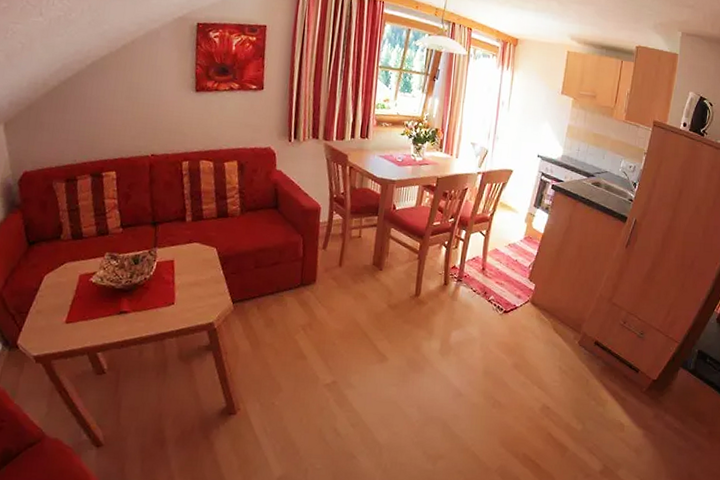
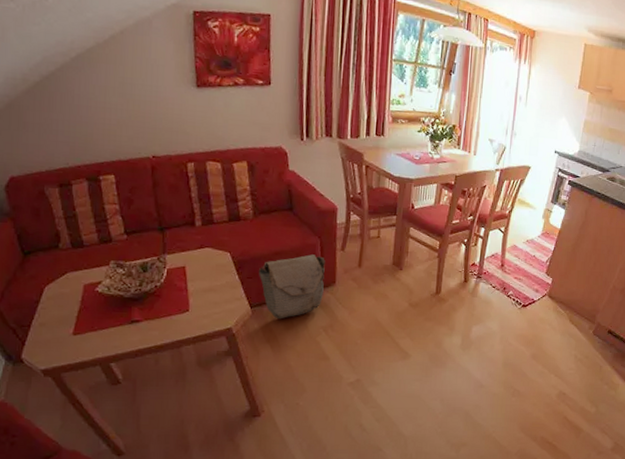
bag: none [242,252,307,316] -> present [258,254,325,319]

